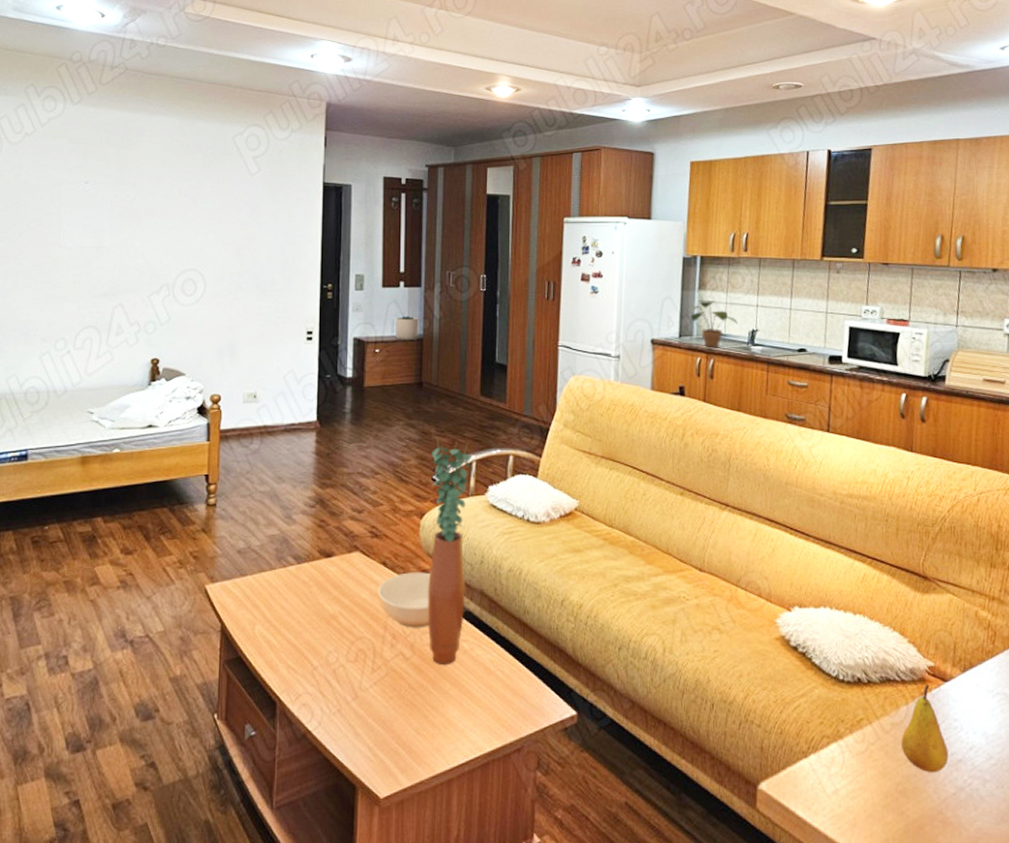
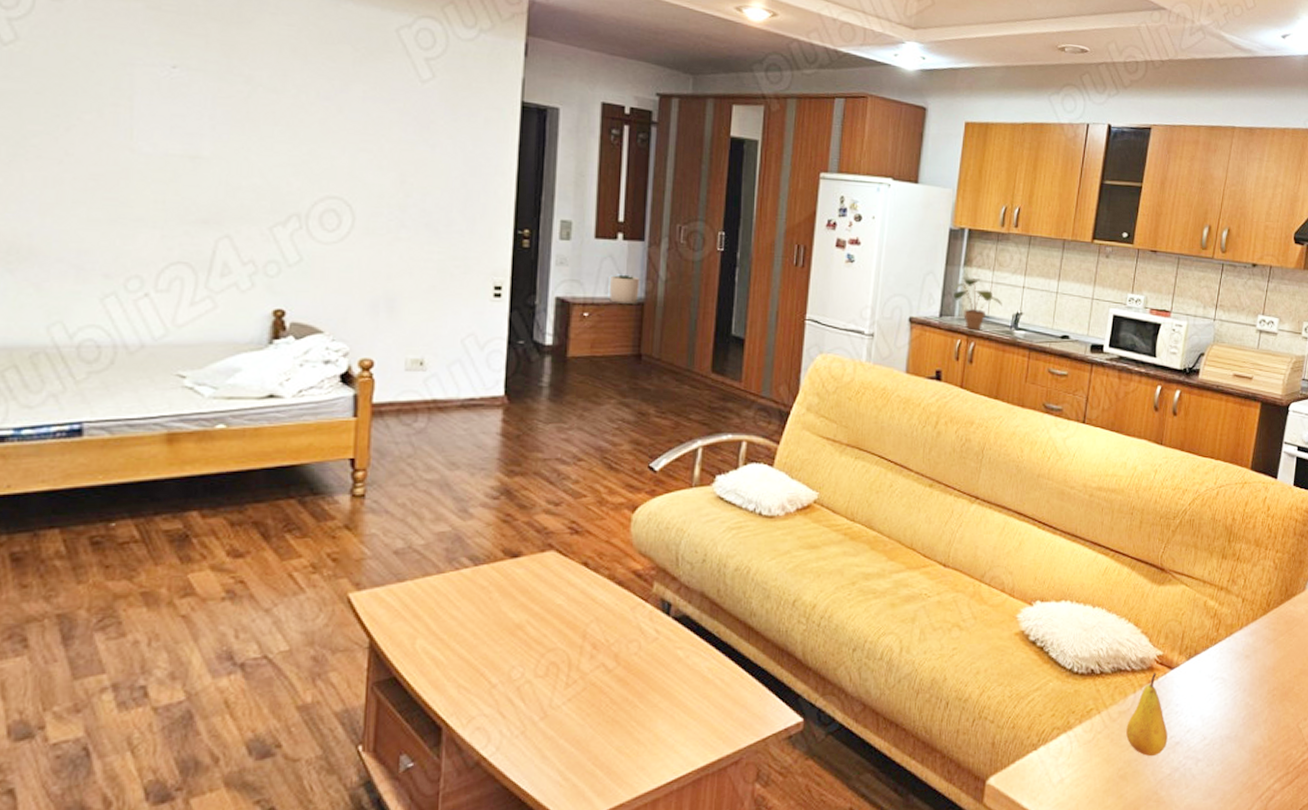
bowl: present [378,572,431,628] -> none [577,573,642,636]
vase: present [427,437,472,664] -> none [636,419,697,675]

